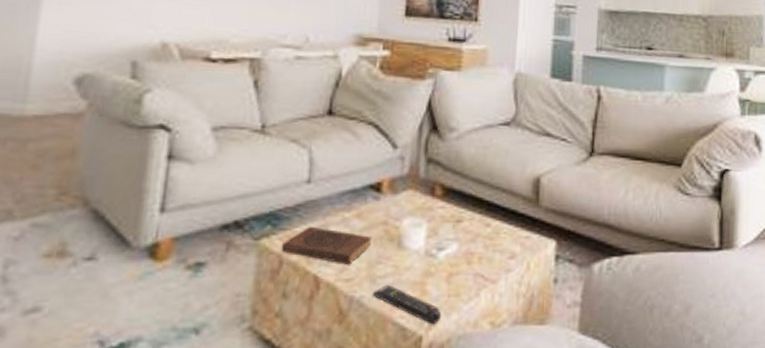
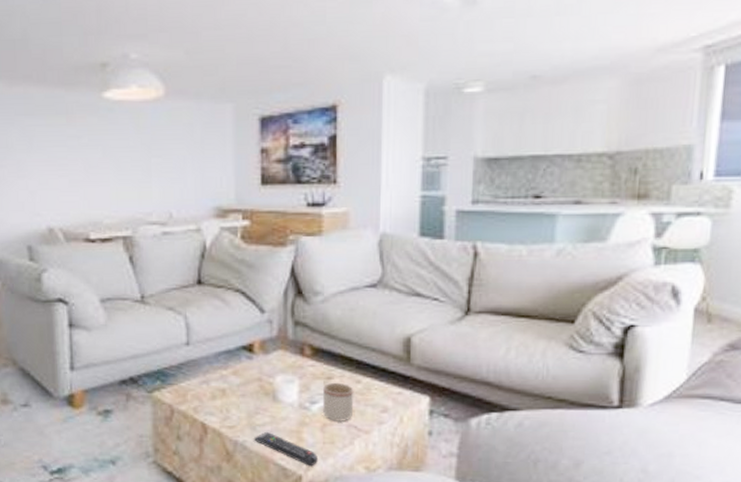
book: present [280,226,372,265] -> none [171,381,249,414]
mug: none [450,226,483,270] -> present [322,382,354,421]

